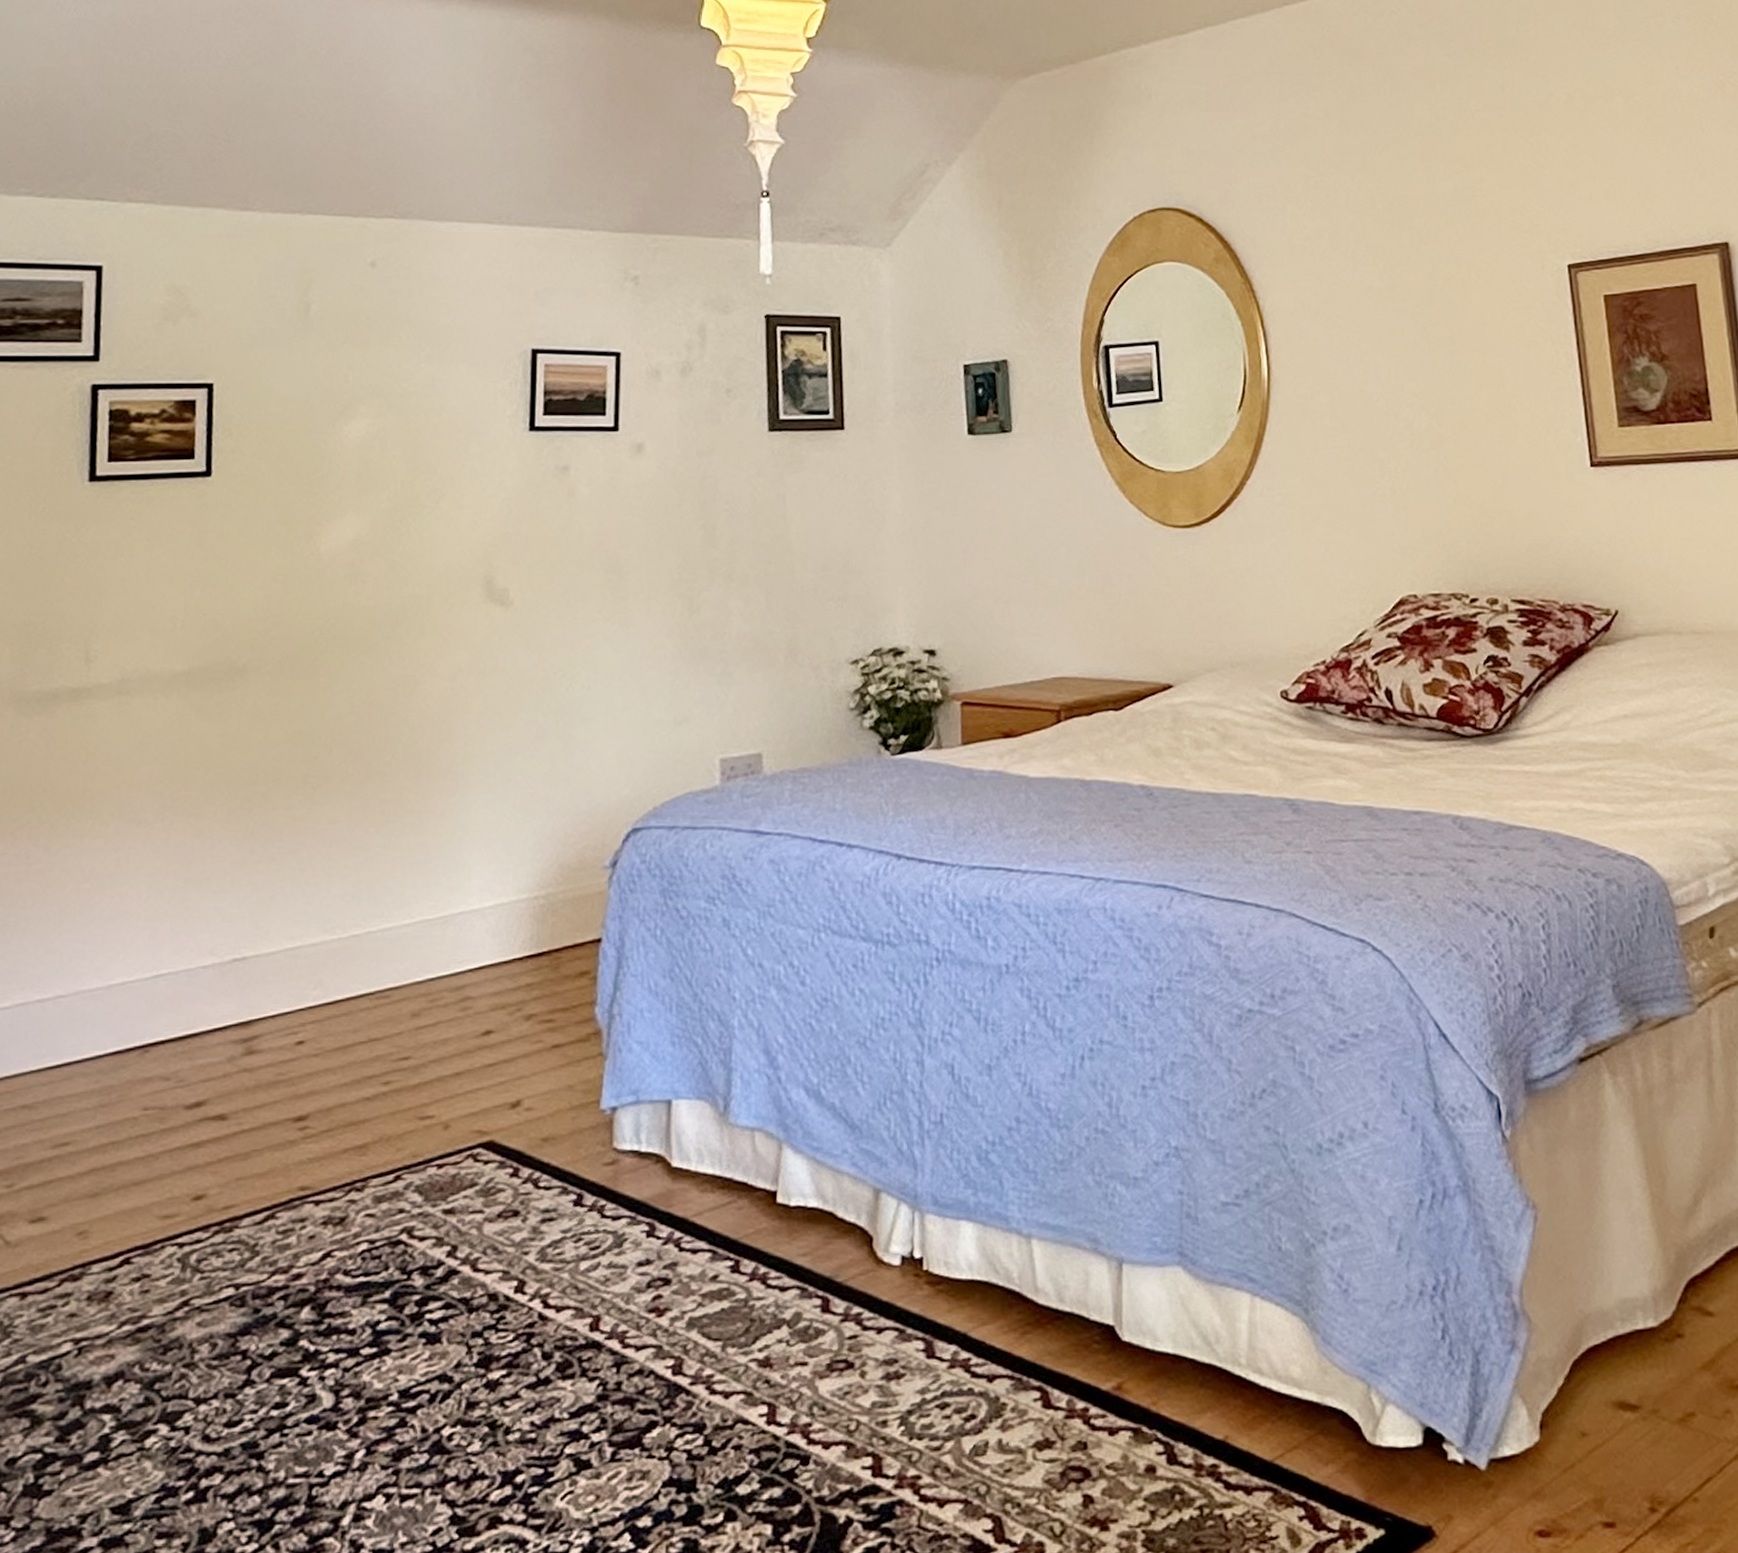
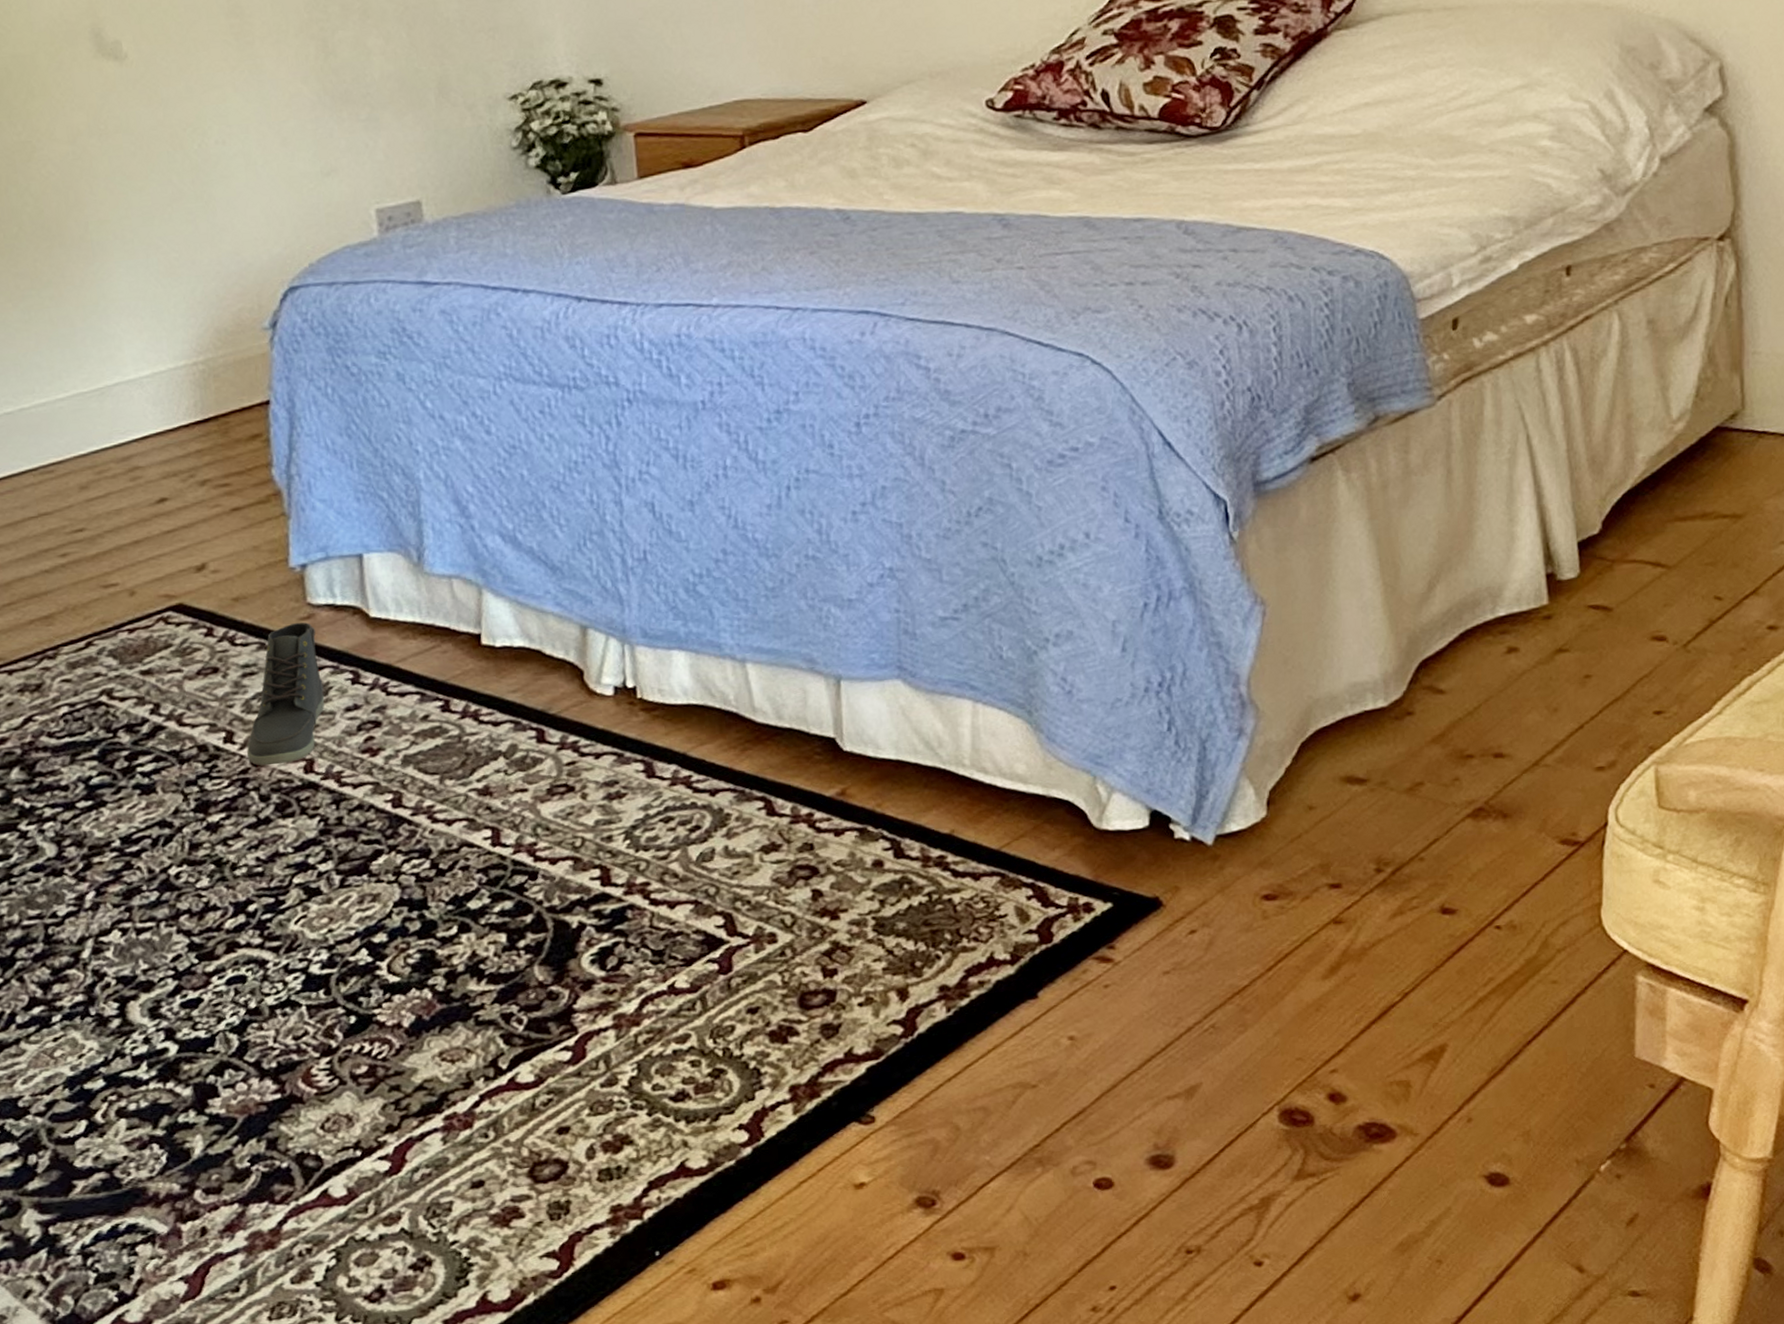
sneaker: none [536,1167,619,1321] -> present [247,622,325,766]

